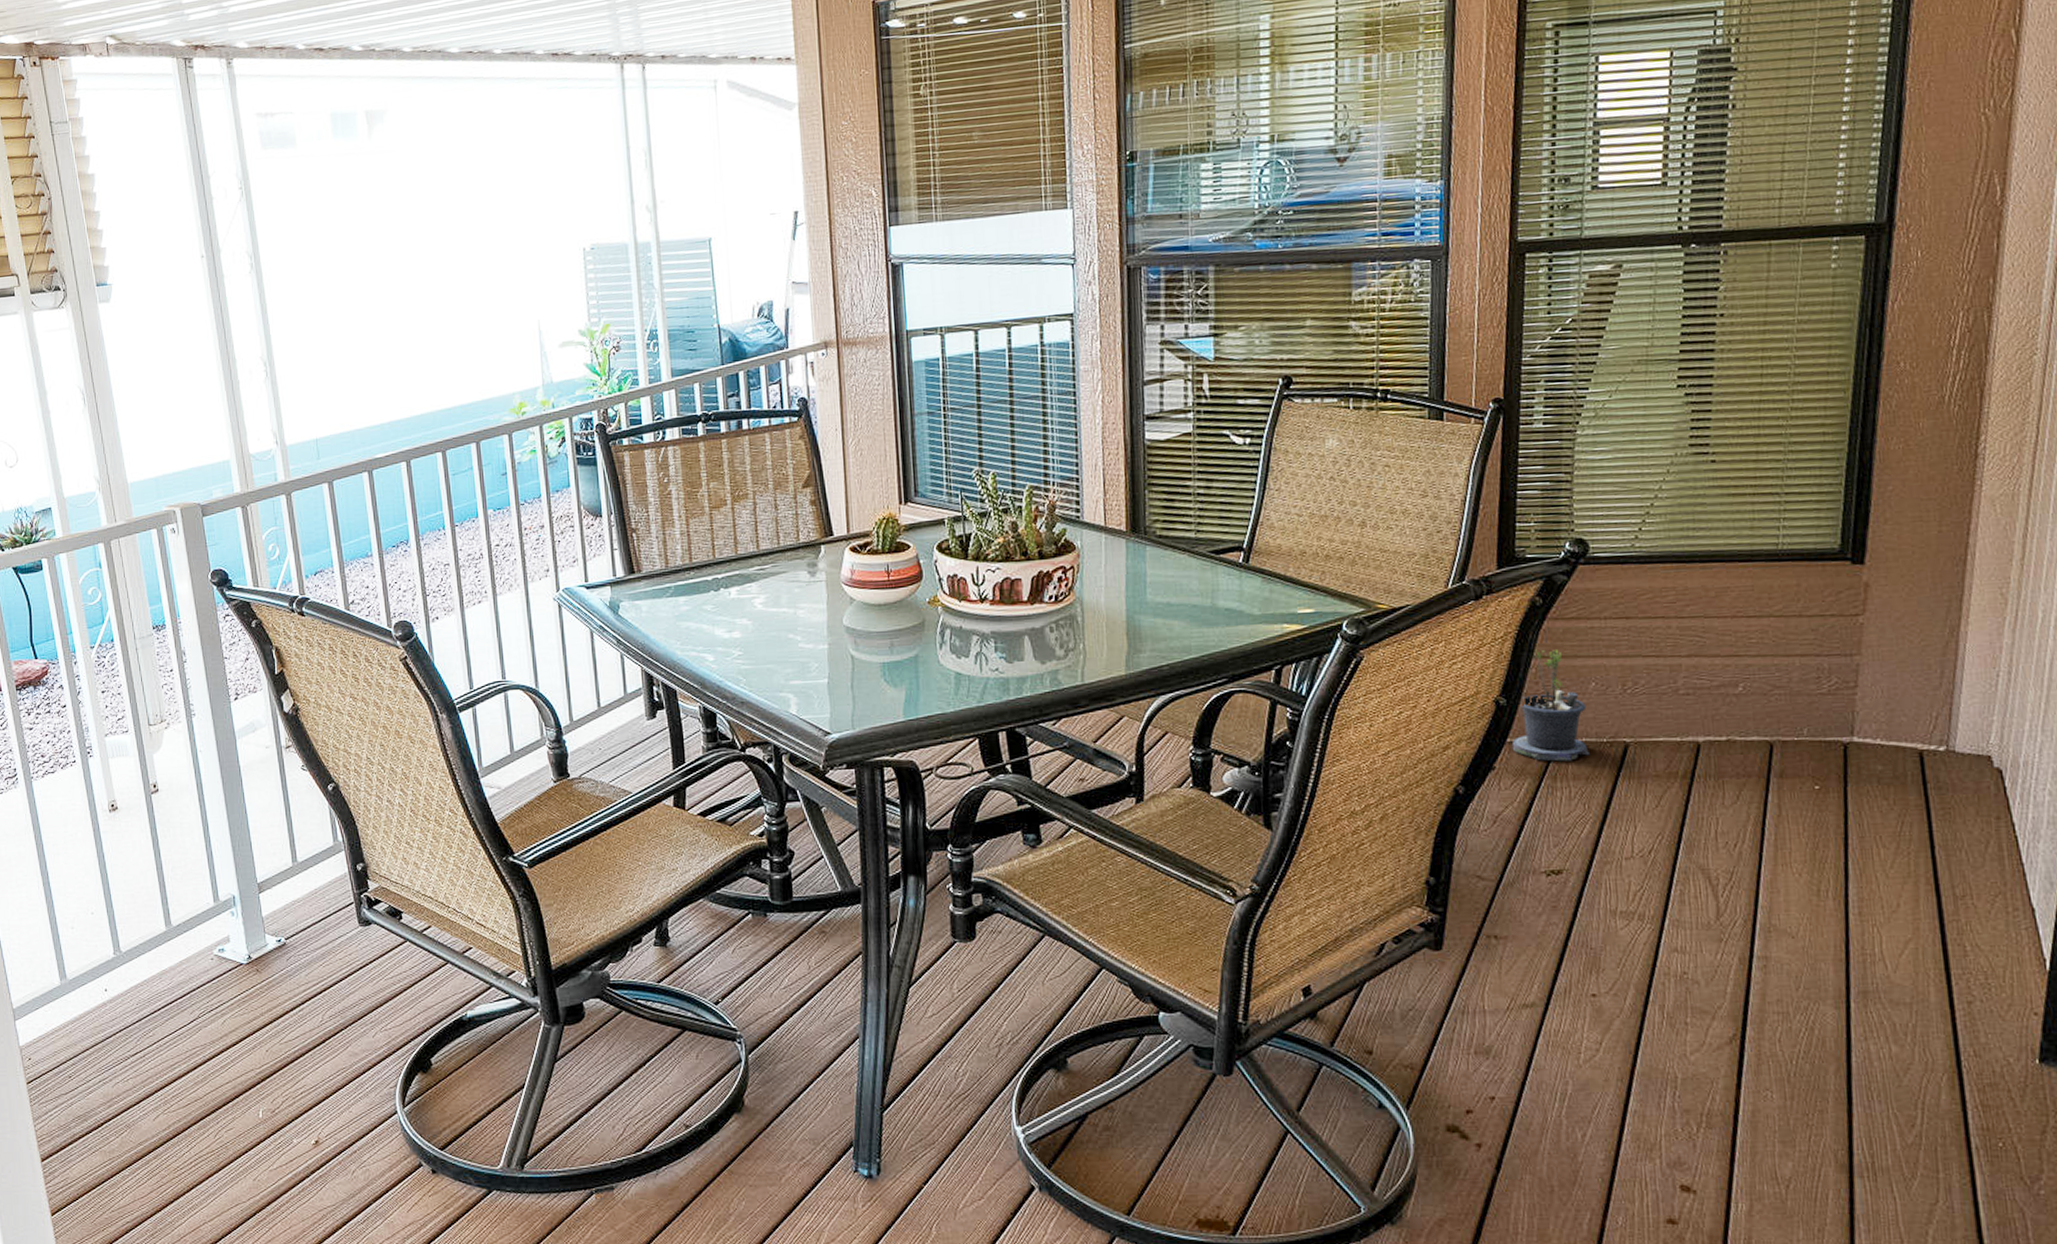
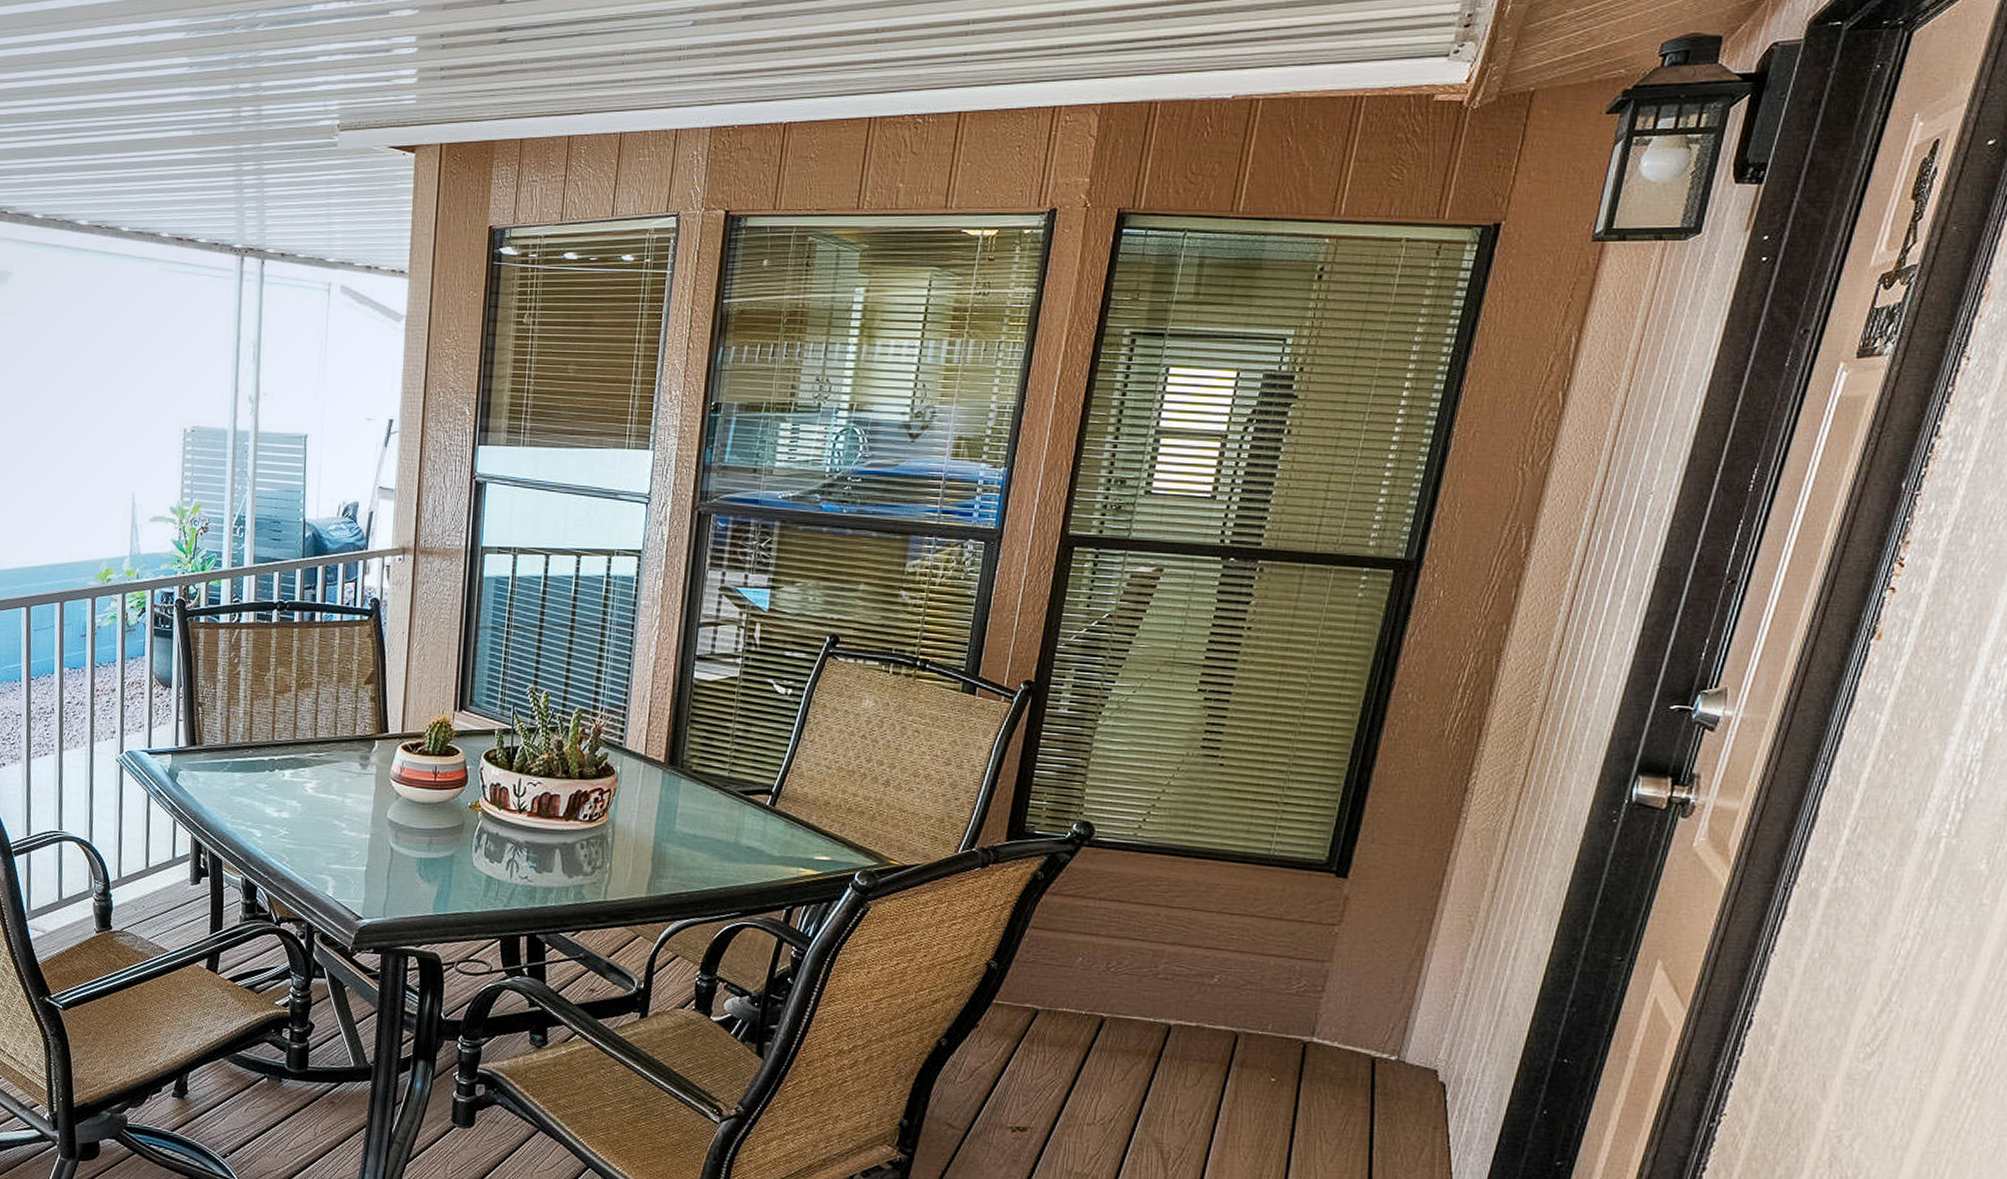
potted plant: present [1509,649,1589,762] -> none [995,920,1071,1028]

